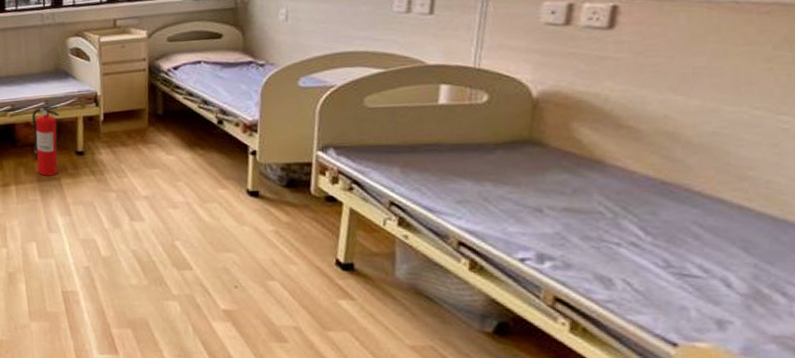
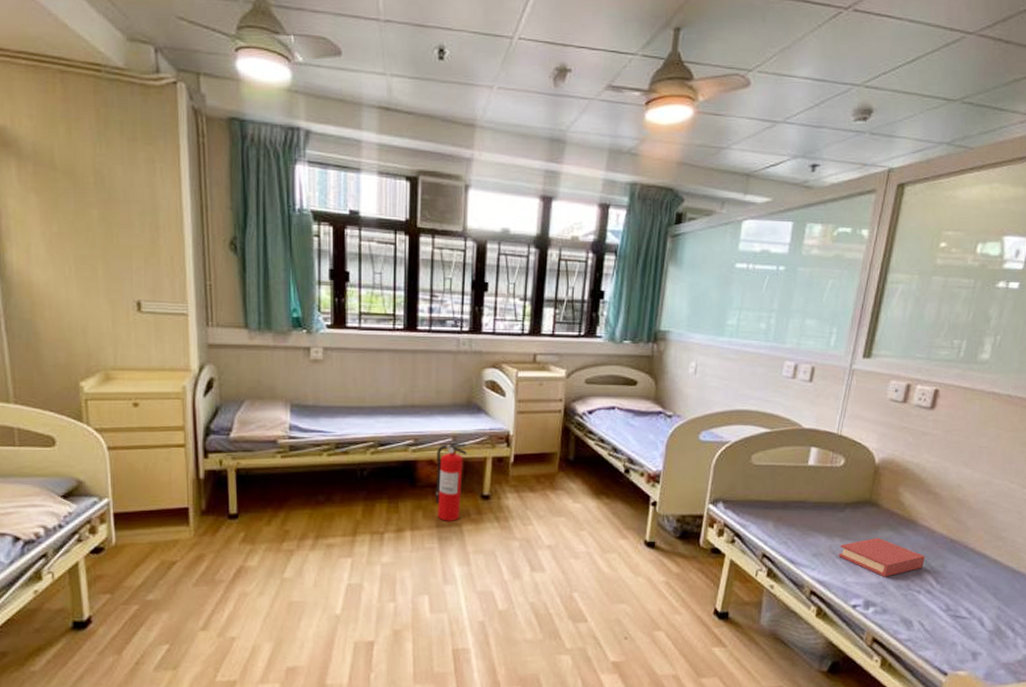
book: none [492,182,623,227] -> present [838,538,925,577]

